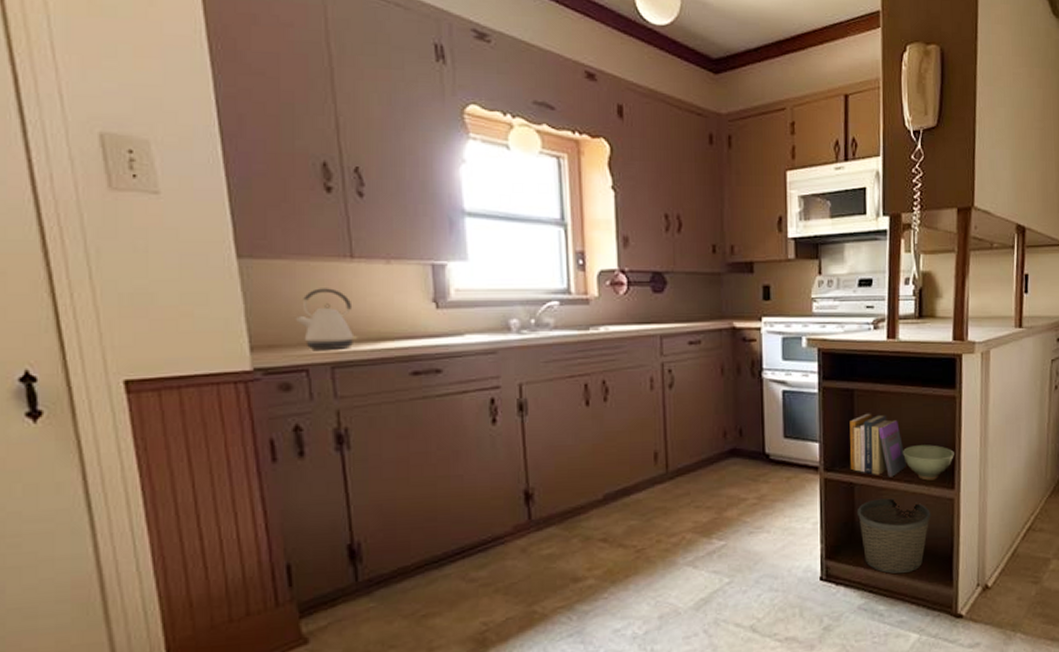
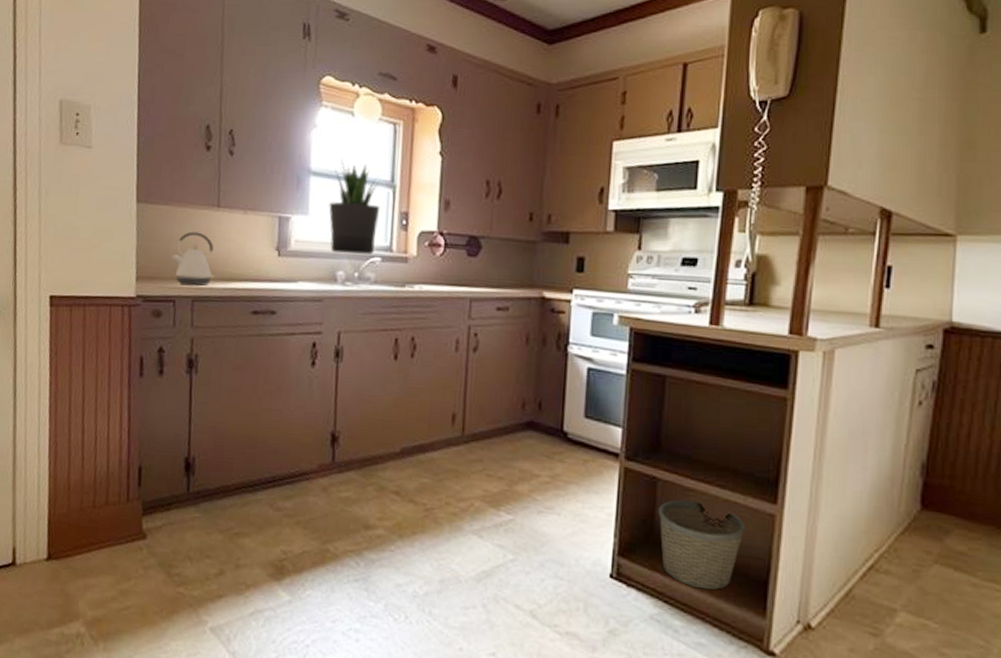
planter: none [491,198,552,300] -> present [329,160,381,255]
books: present [849,413,908,477] -> none [654,403,722,478]
bowl: present [902,445,954,481] -> none [716,446,780,490]

